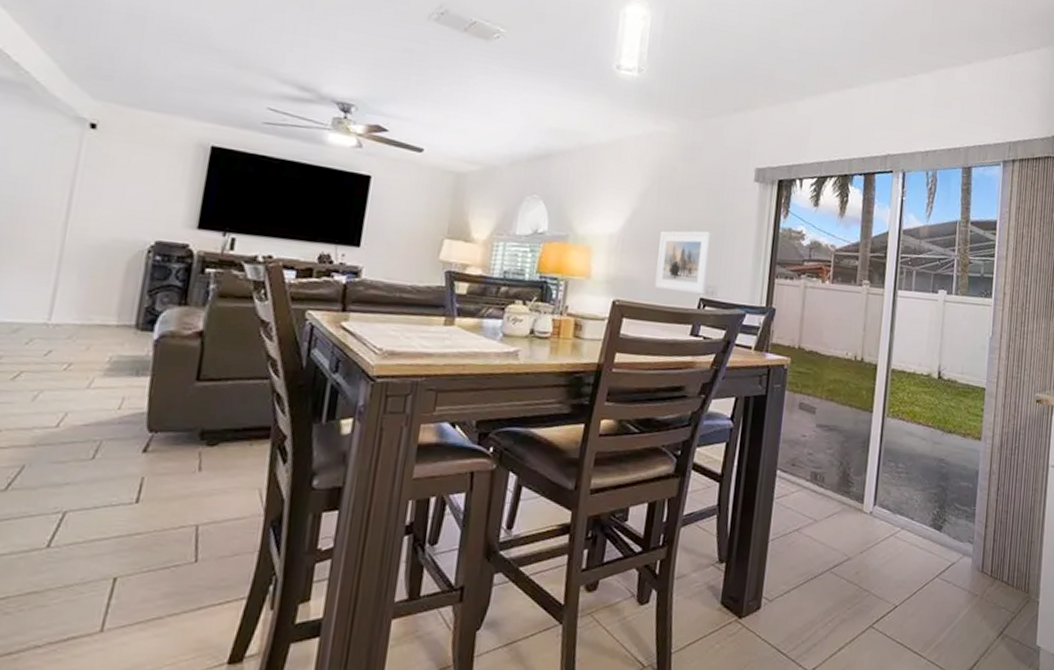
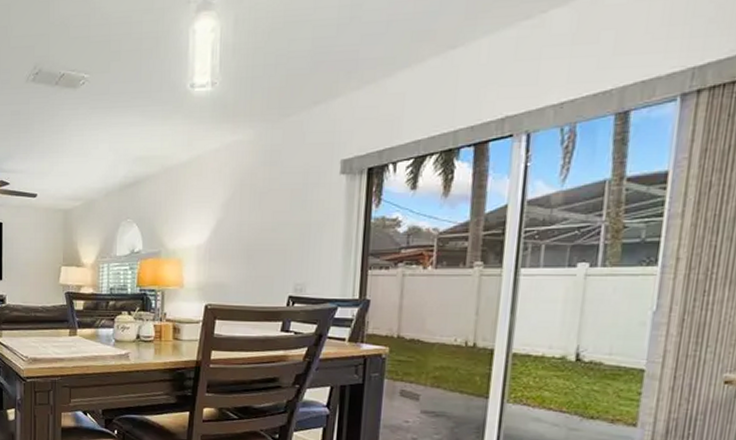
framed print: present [655,231,711,294] -> none [243,231,297,292]

